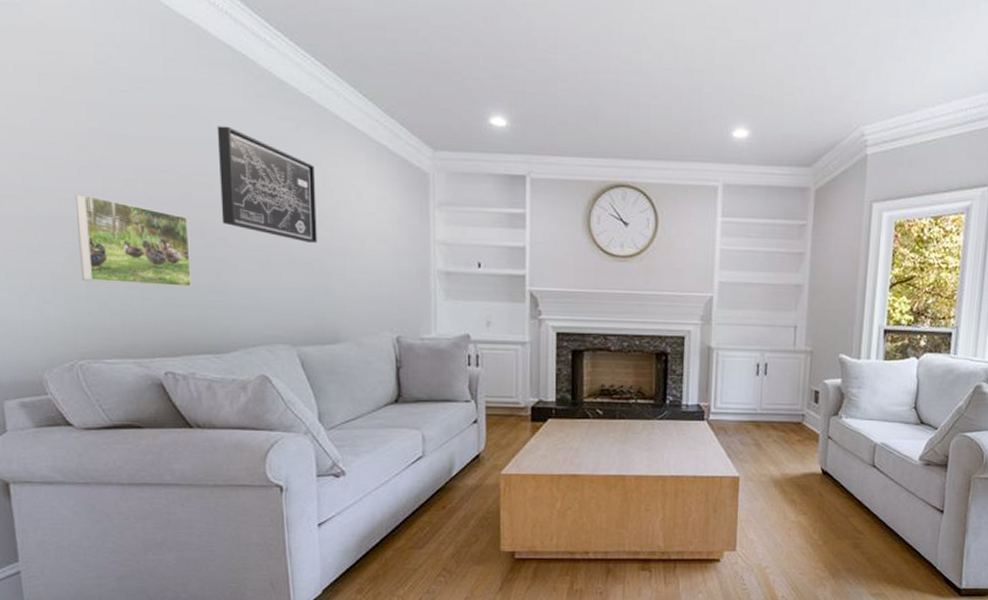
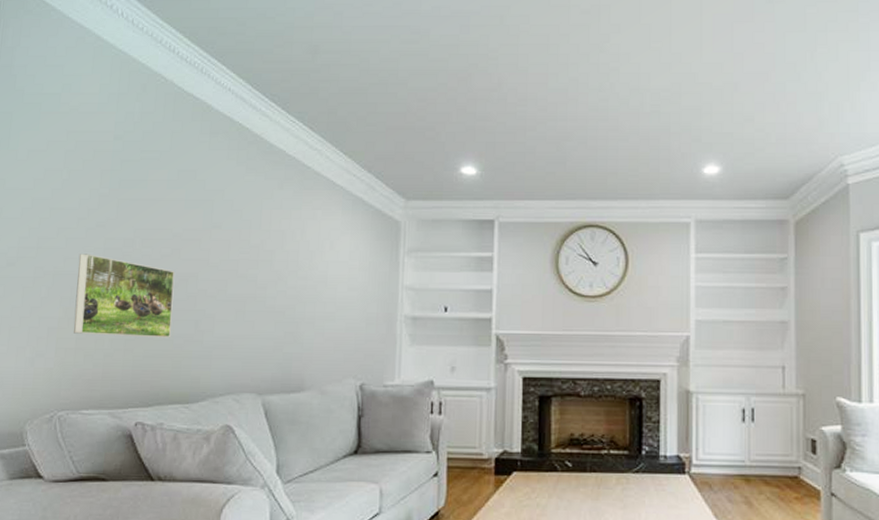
wall art: present [217,126,317,243] -> none [205,187,294,292]

